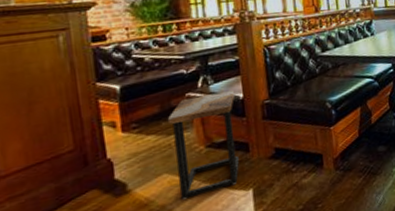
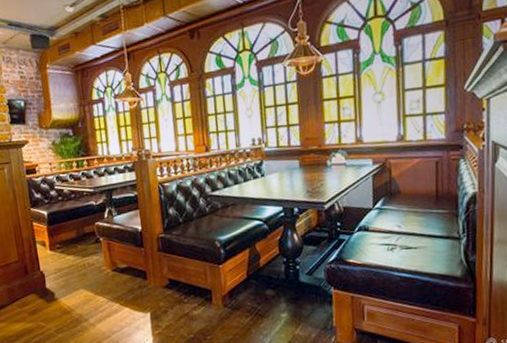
side table: present [167,91,240,200] -> none [82,223,139,312]

